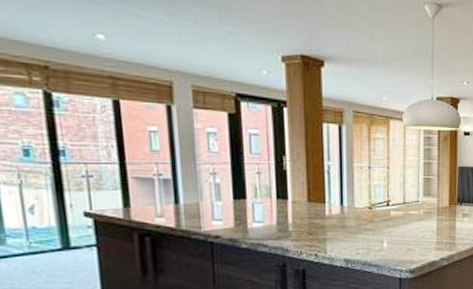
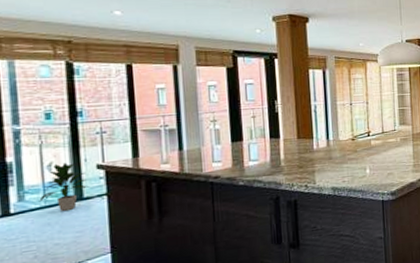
indoor plant: none [22,206,78,260] -> present [39,162,90,212]

